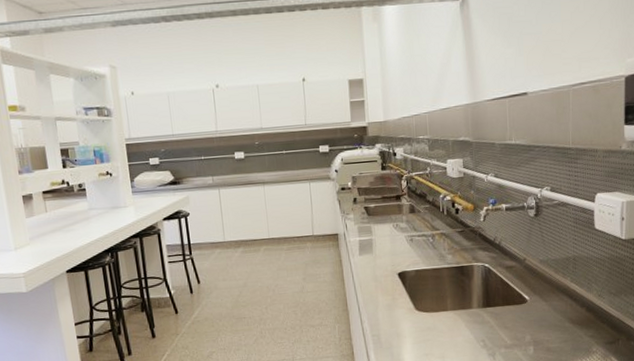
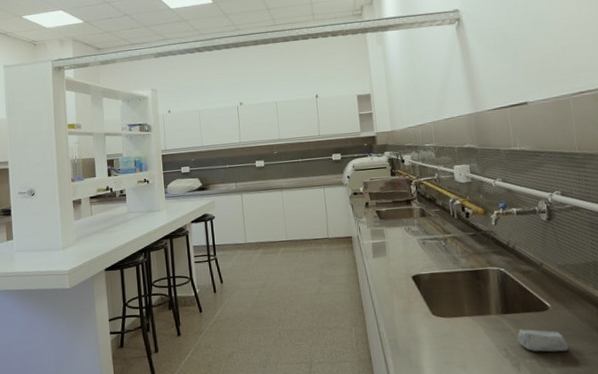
soap bar: none [495,321,542,342] -> present [517,329,569,352]

